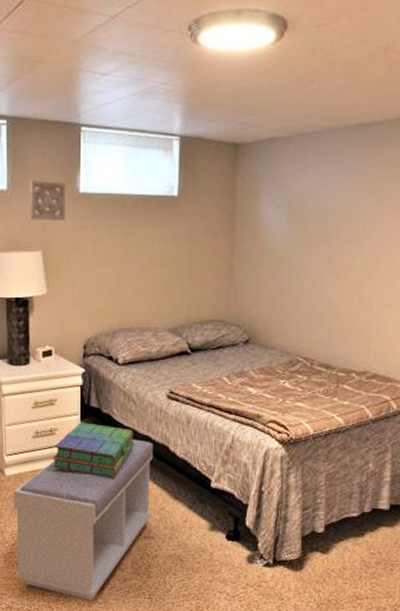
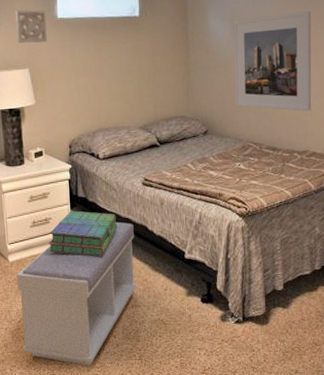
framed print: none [285,203,388,325] -> present [233,11,312,112]

